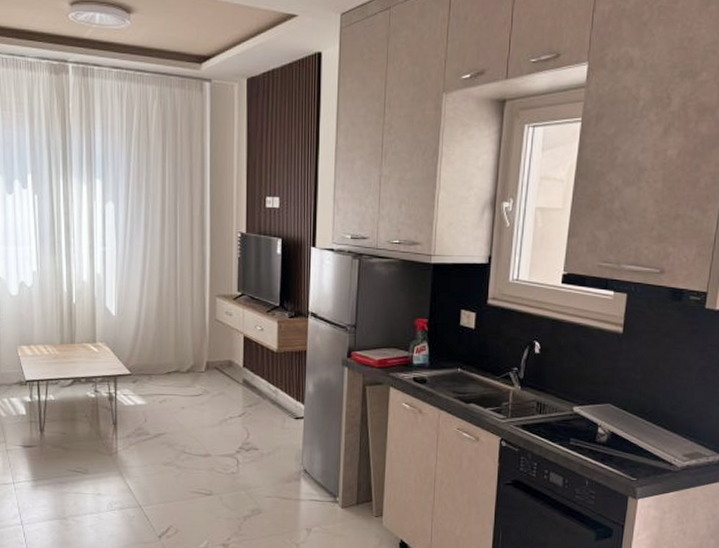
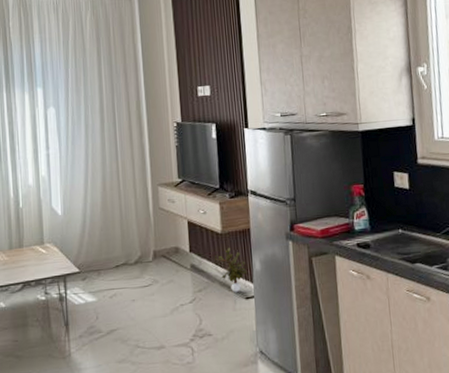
potted plant: none [268,367,299,411] -> present [215,248,247,292]

